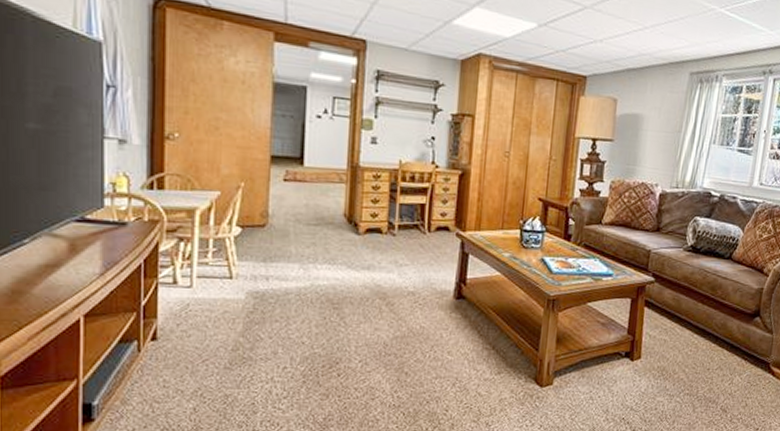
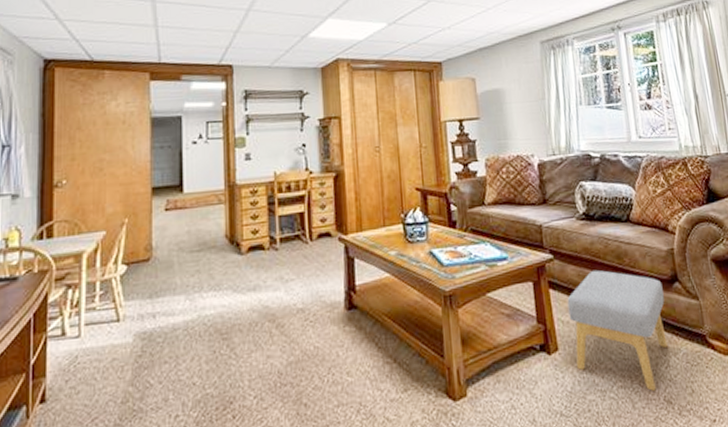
footstool: none [654,296,745,400] -> present [567,270,668,391]

